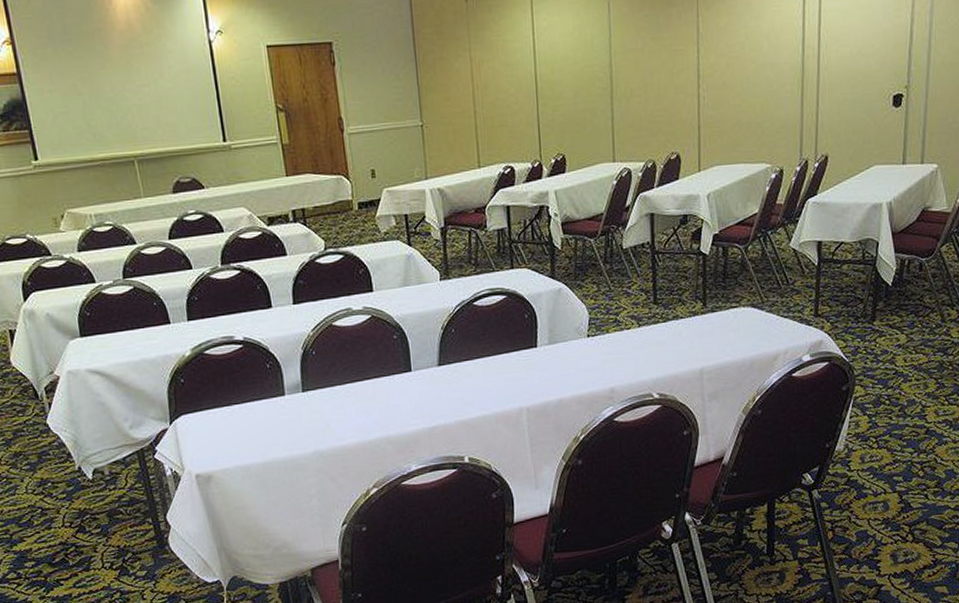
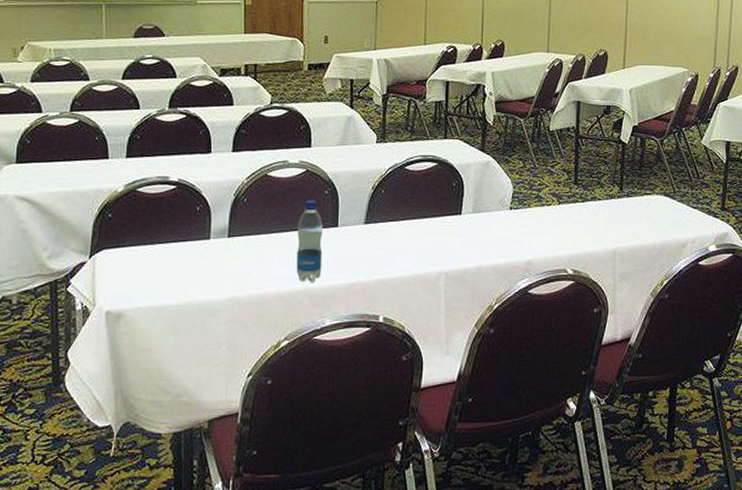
bottle: none [370,346,401,430] -> present [296,200,324,283]

